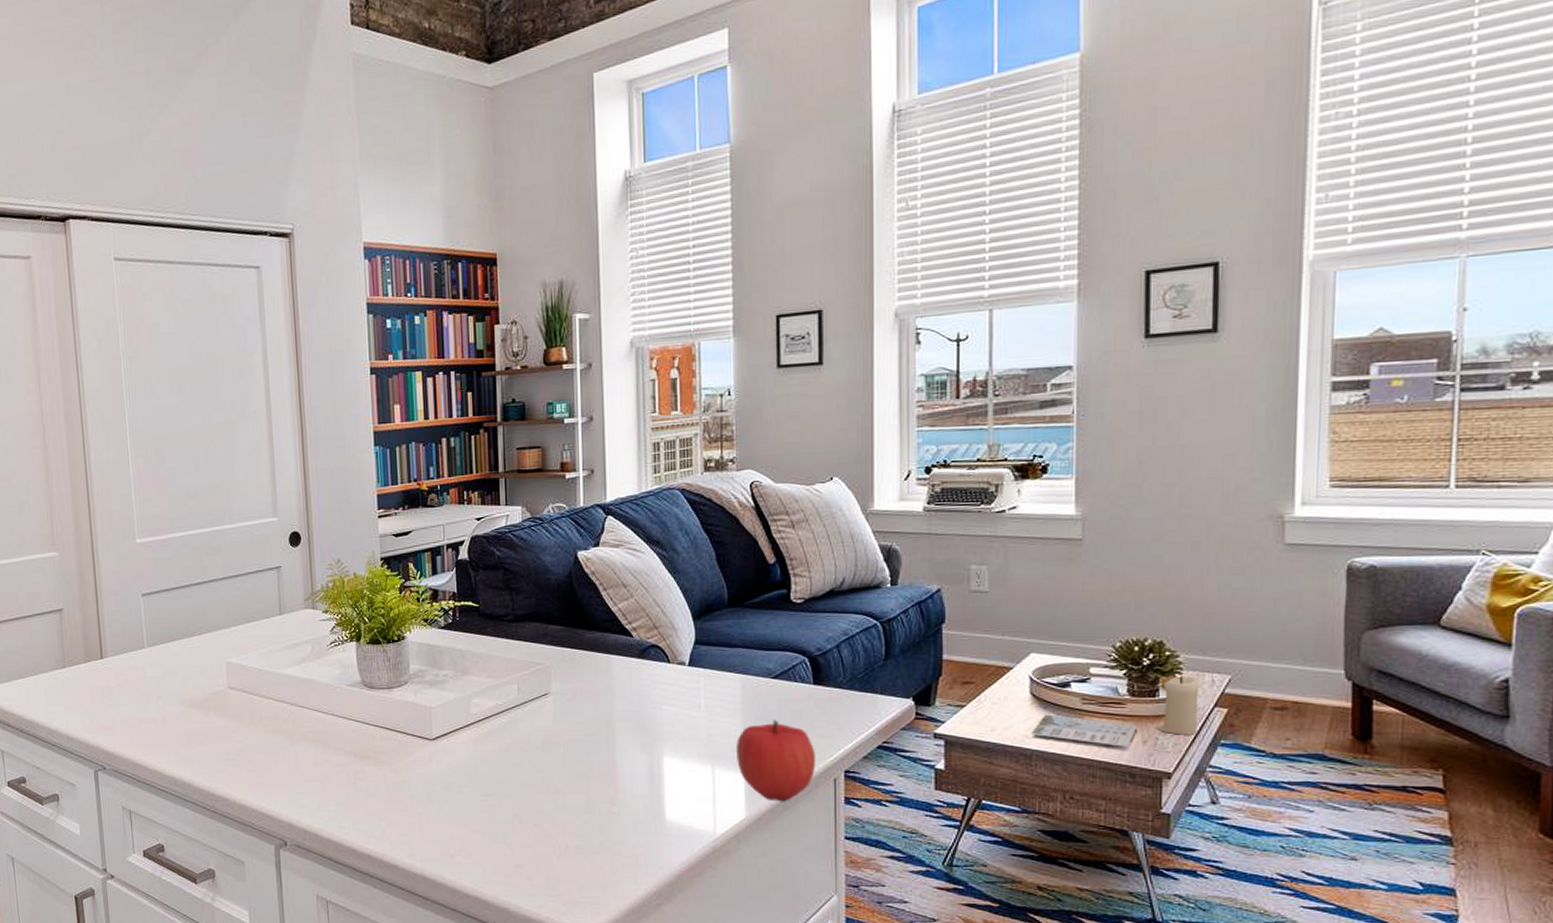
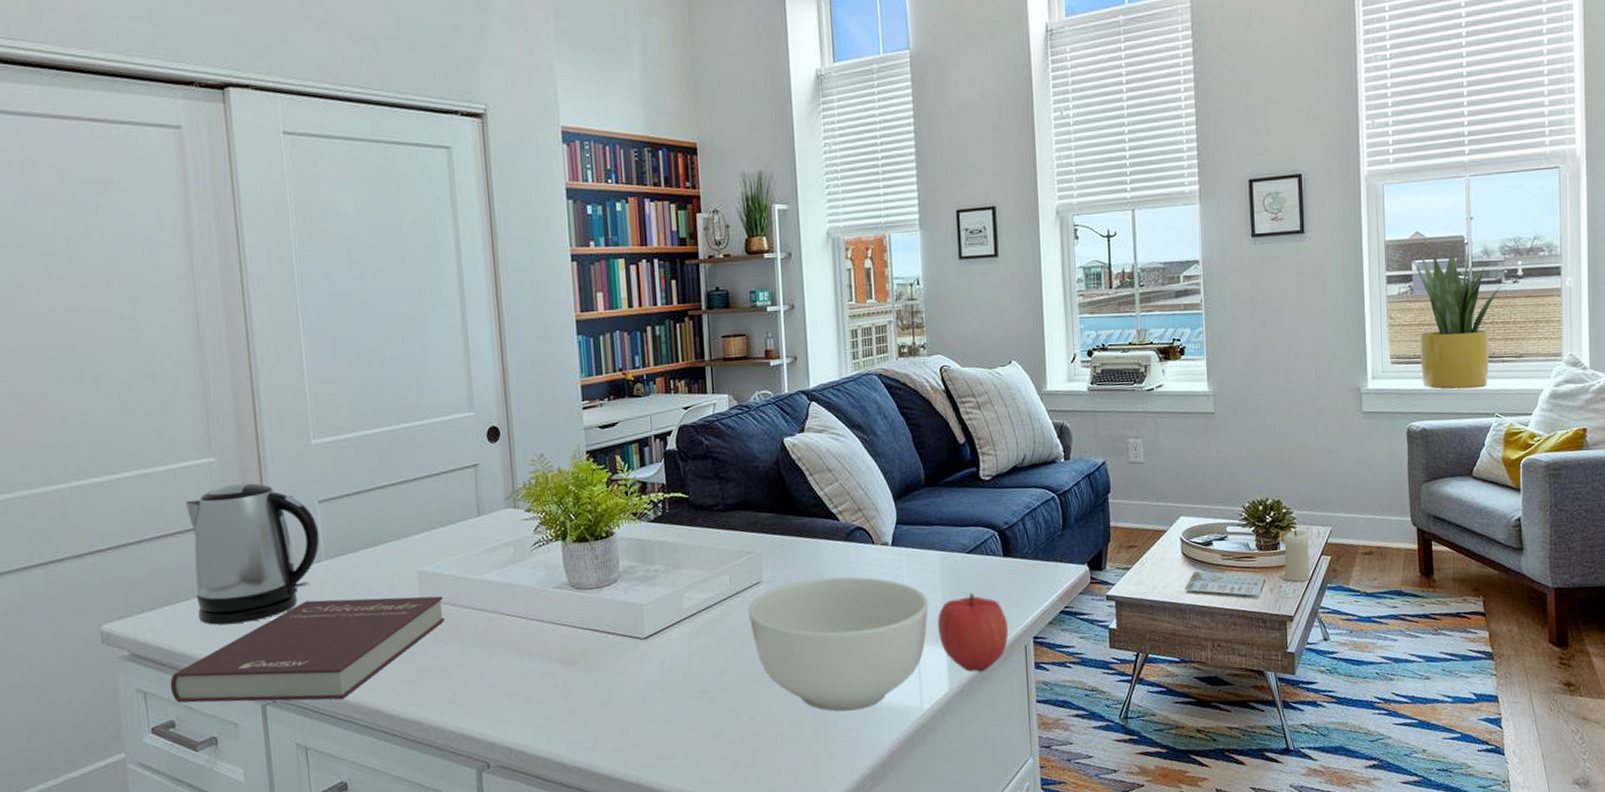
book: none [22,682,249,772] -> present [170,596,445,703]
kettle: none [34,576,143,698] -> present [186,483,320,625]
bowl: none [535,694,727,828] -> present [747,577,929,711]
planter: none [1372,348,1504,519] -> present [1413,249,1501,389]

